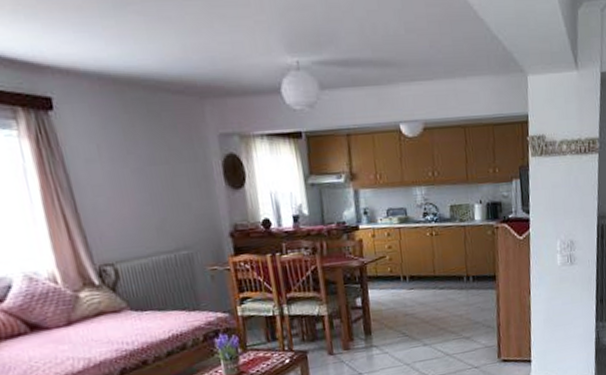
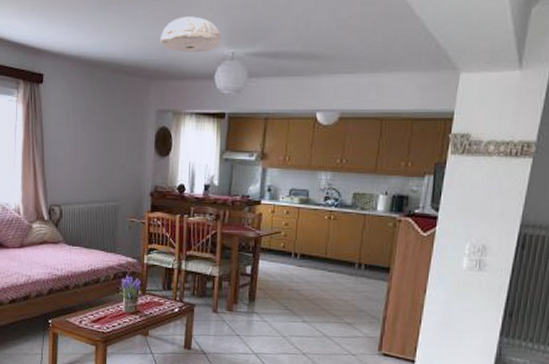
ceiling light: none [205,19,281,64] -> present [160,16,221,53]

